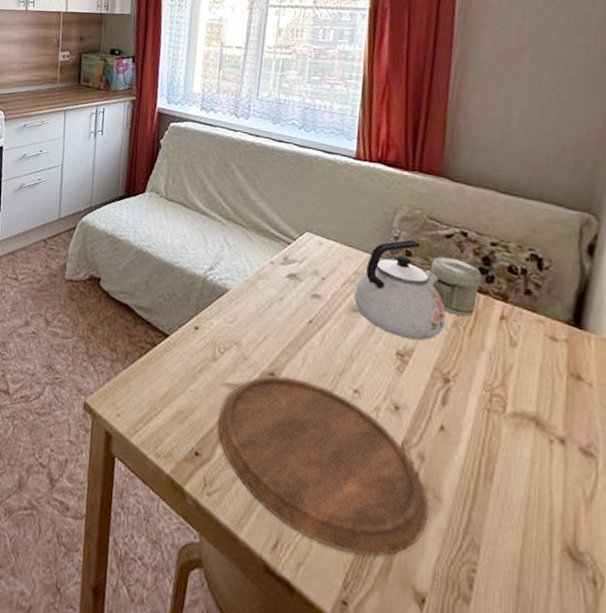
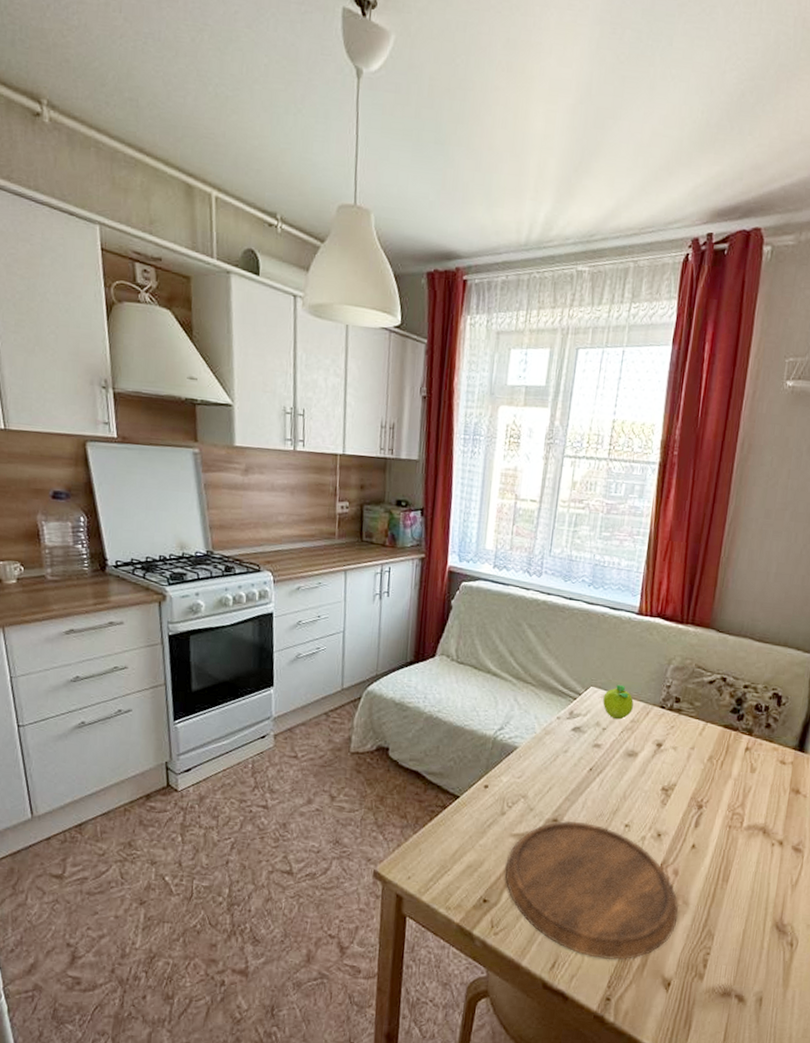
fruit: none [320,231,356,270] -> present [603,684,634,720]
kettle: present [354,240,446,341] -> none [629,687,704,776]
jar: present [431,256,481,317] -> none [695,701,734,752]

